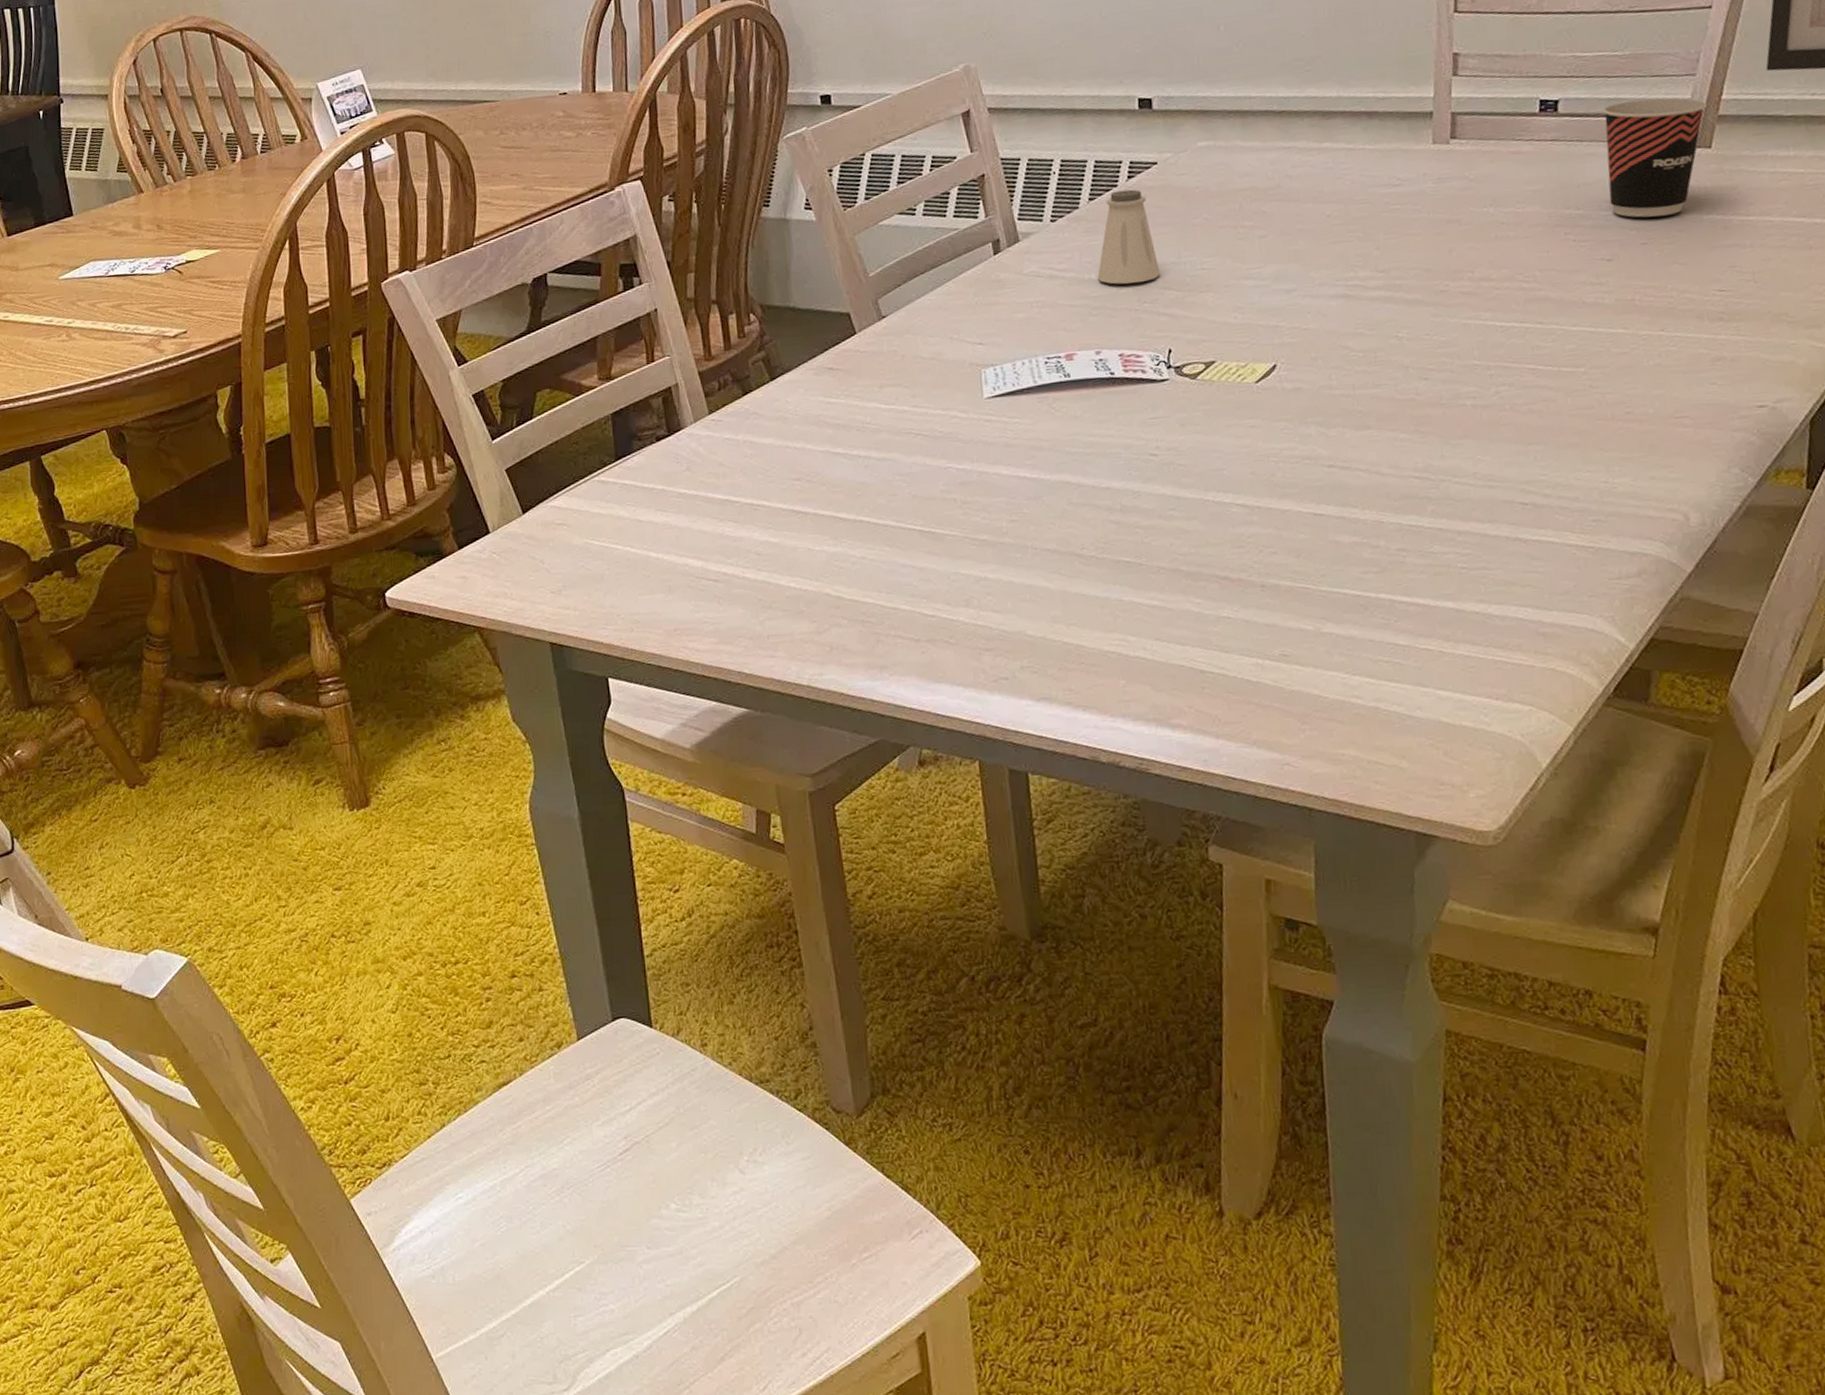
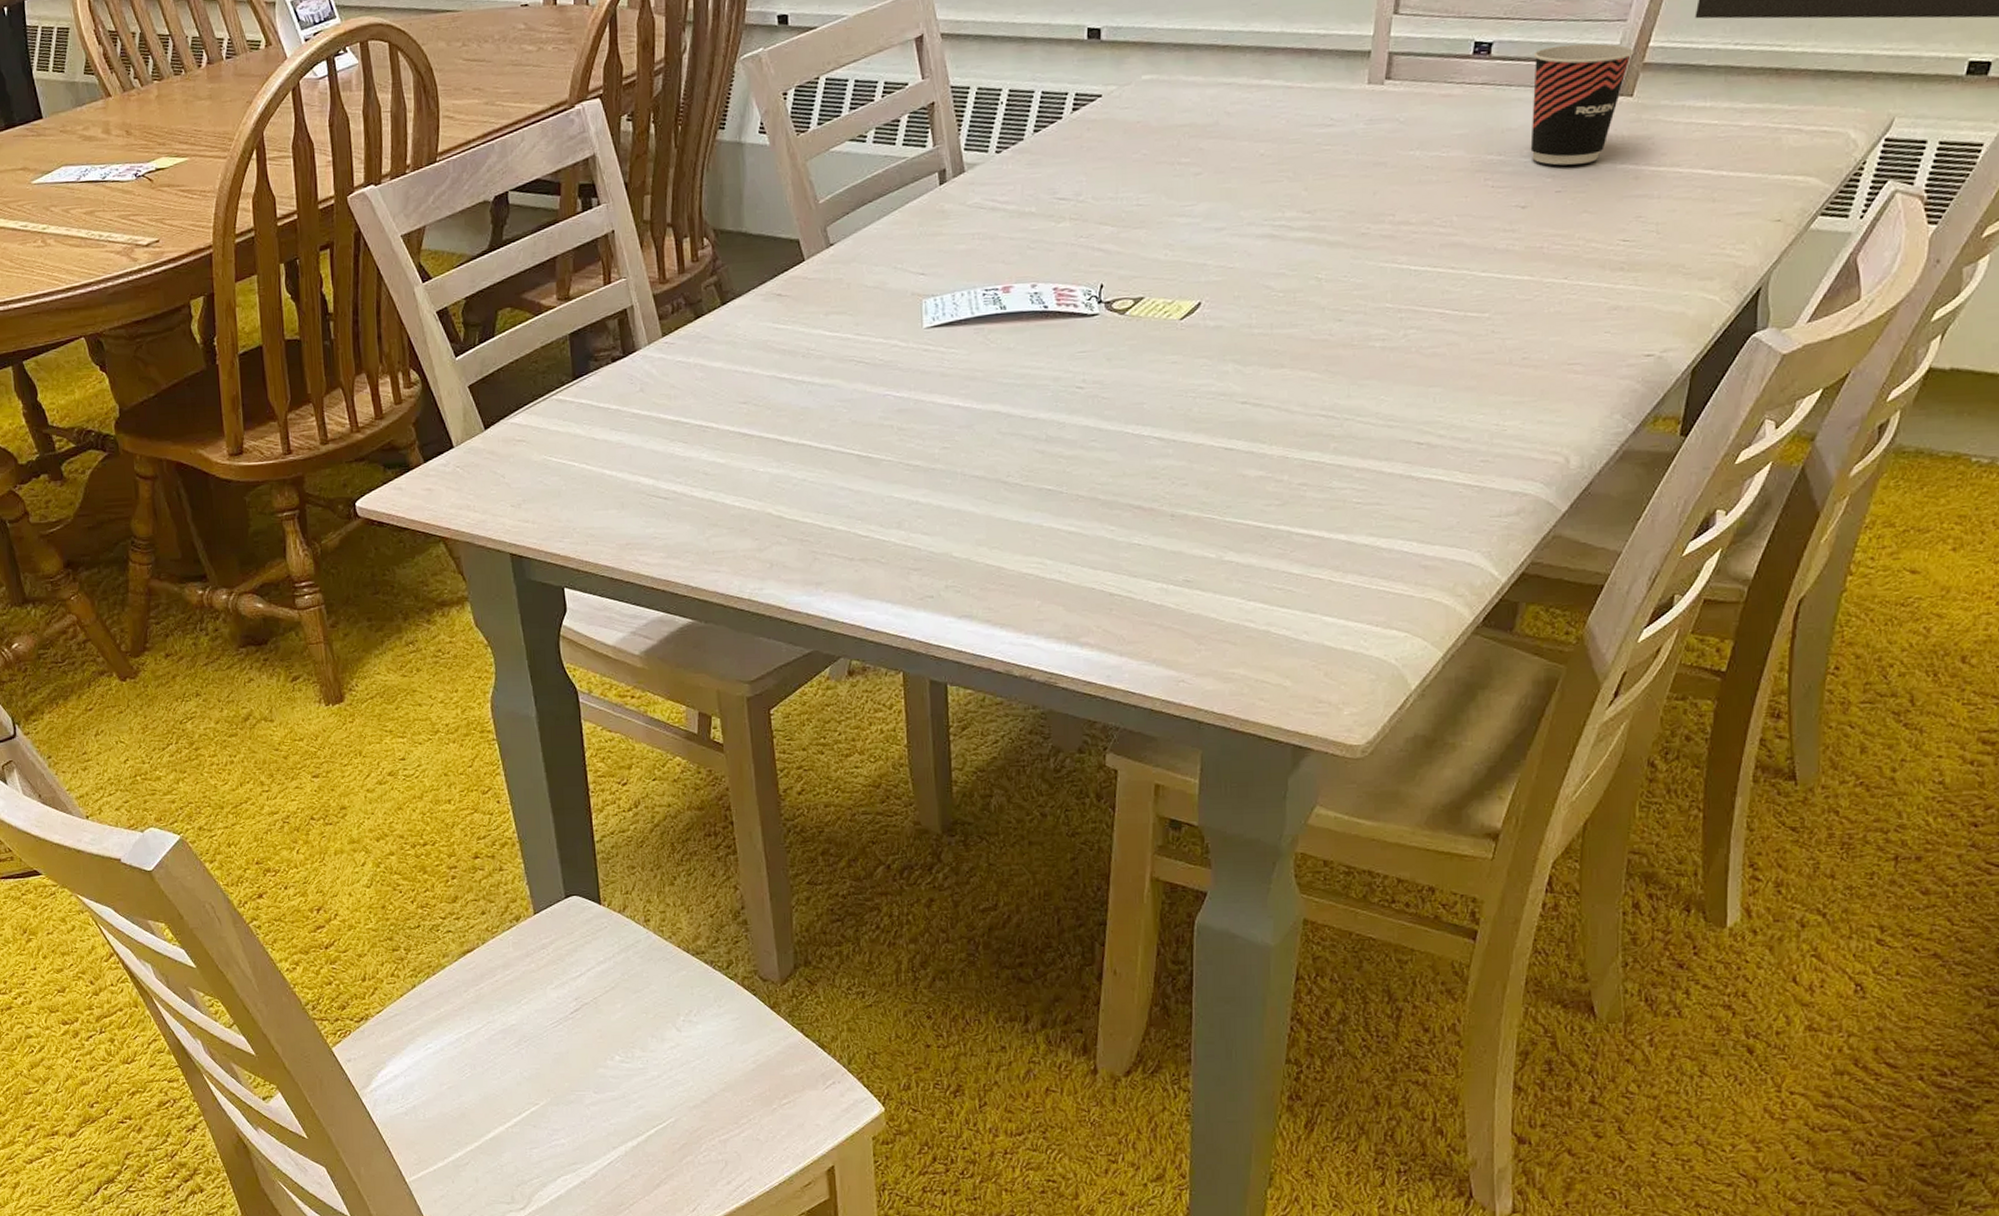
saltshaker: present [1097,189,1161,284] -> none [1037,122,1098,218]

